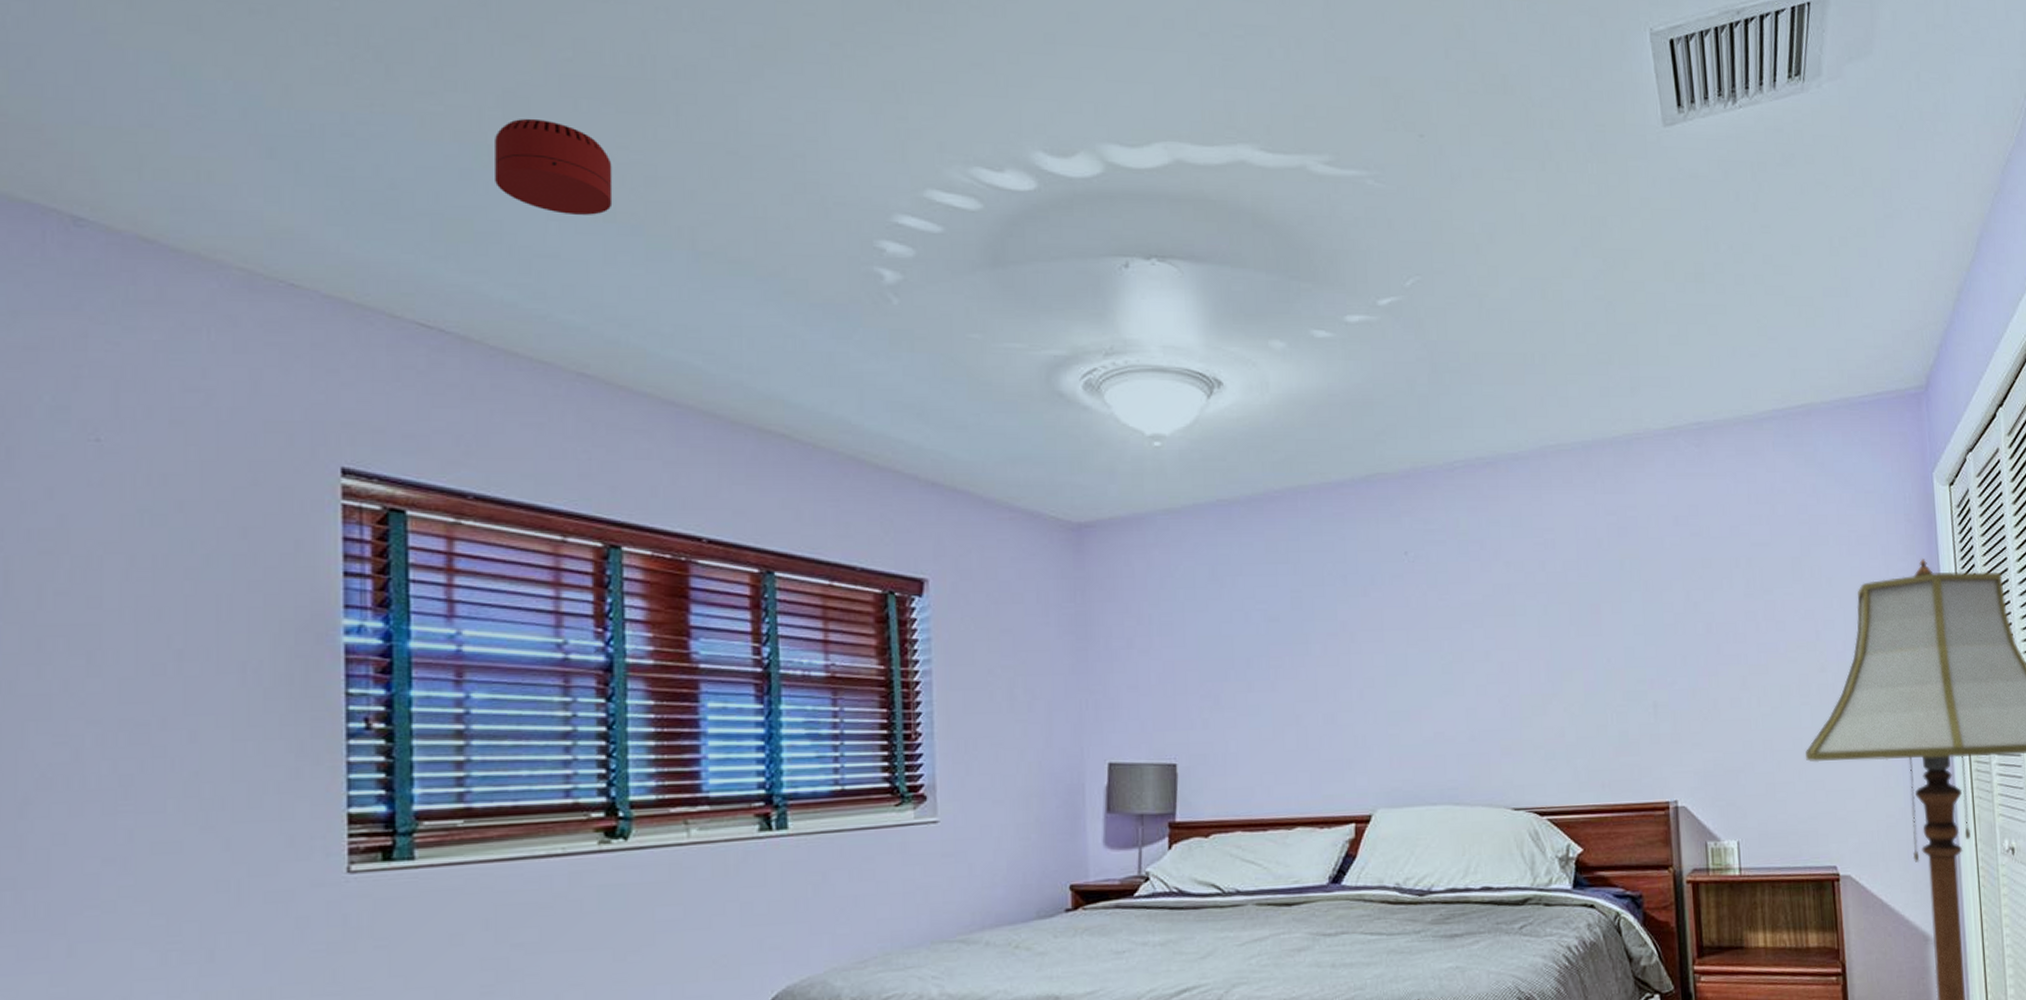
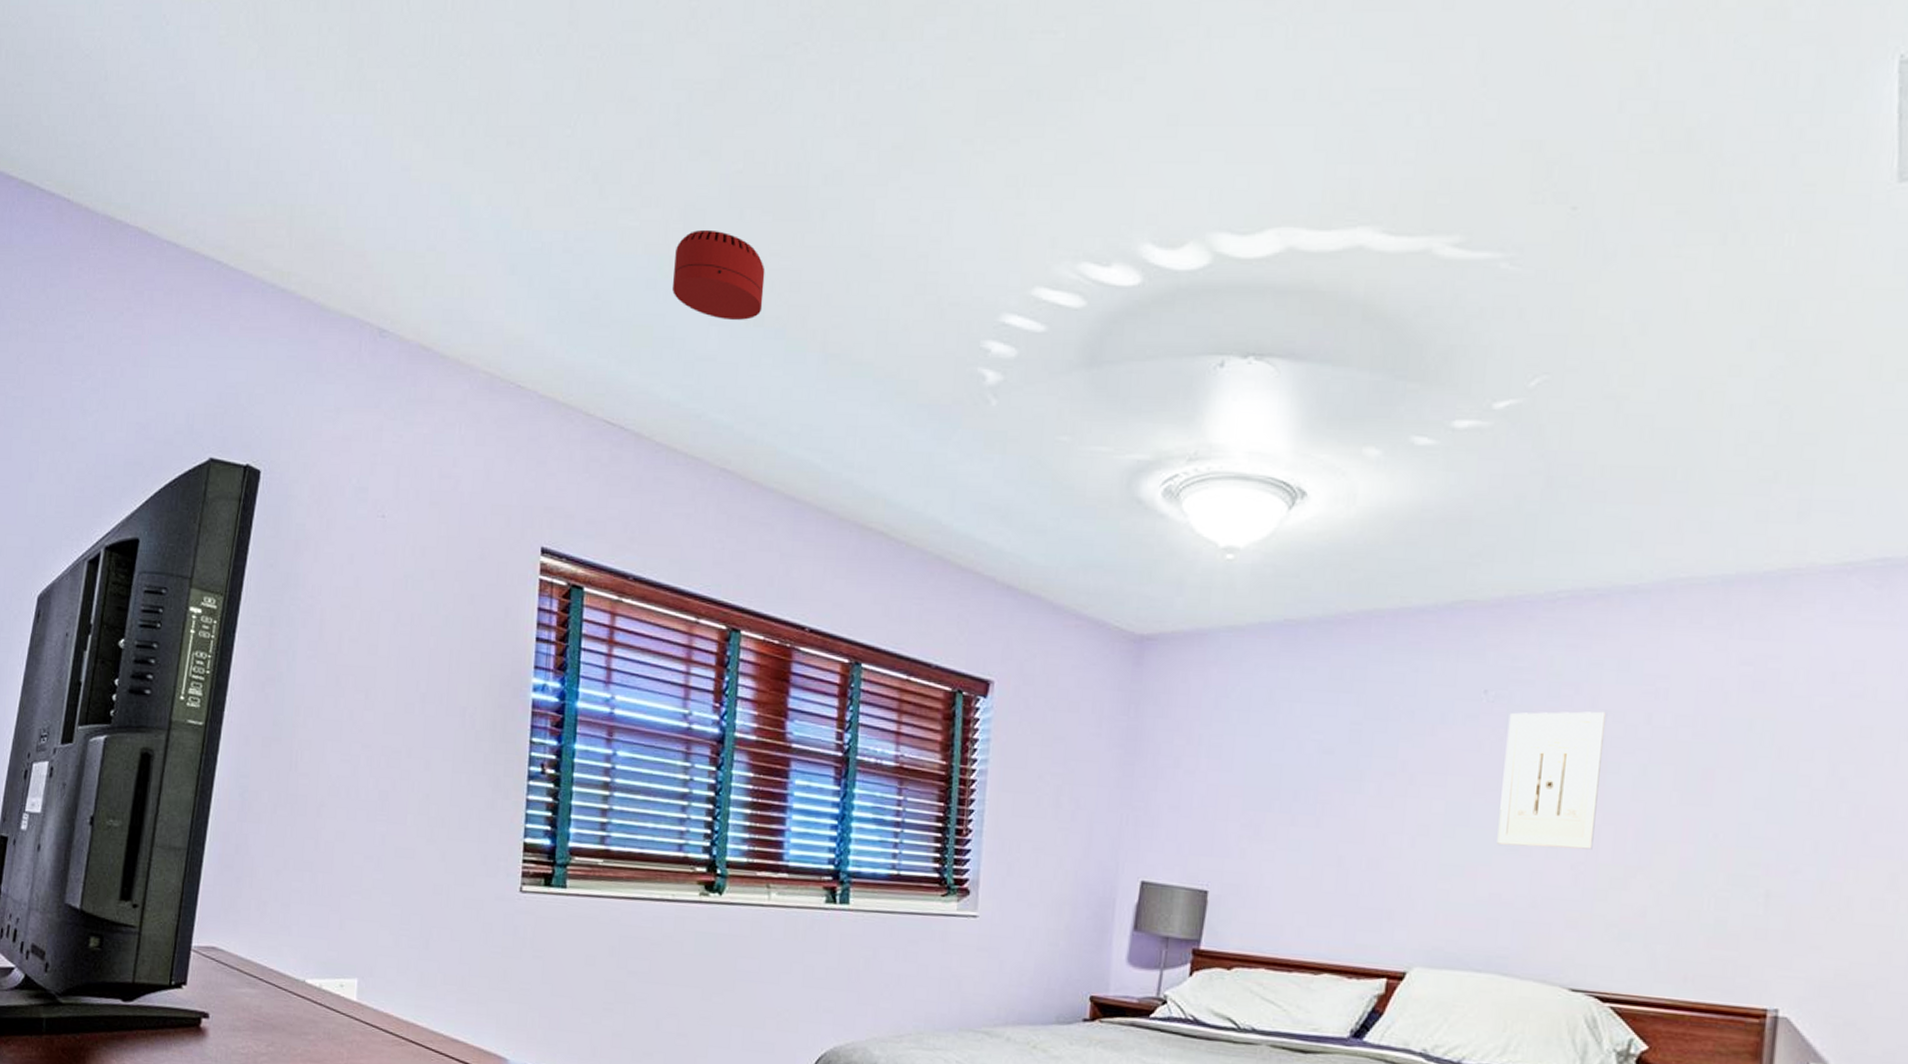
wall art: none [1429,562,1514,688] -> present [1497,711,1606,850]

